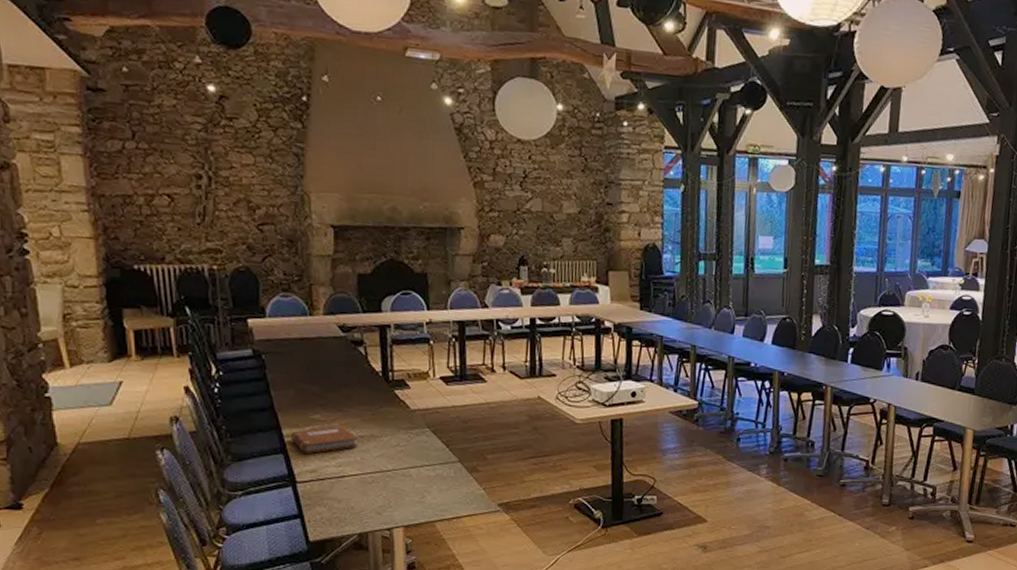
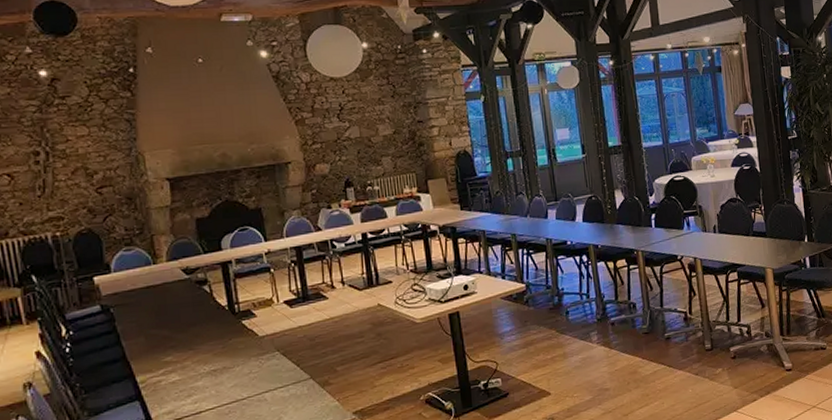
notebook: present [291,426,358,454] -> none [145,364,211,396]

